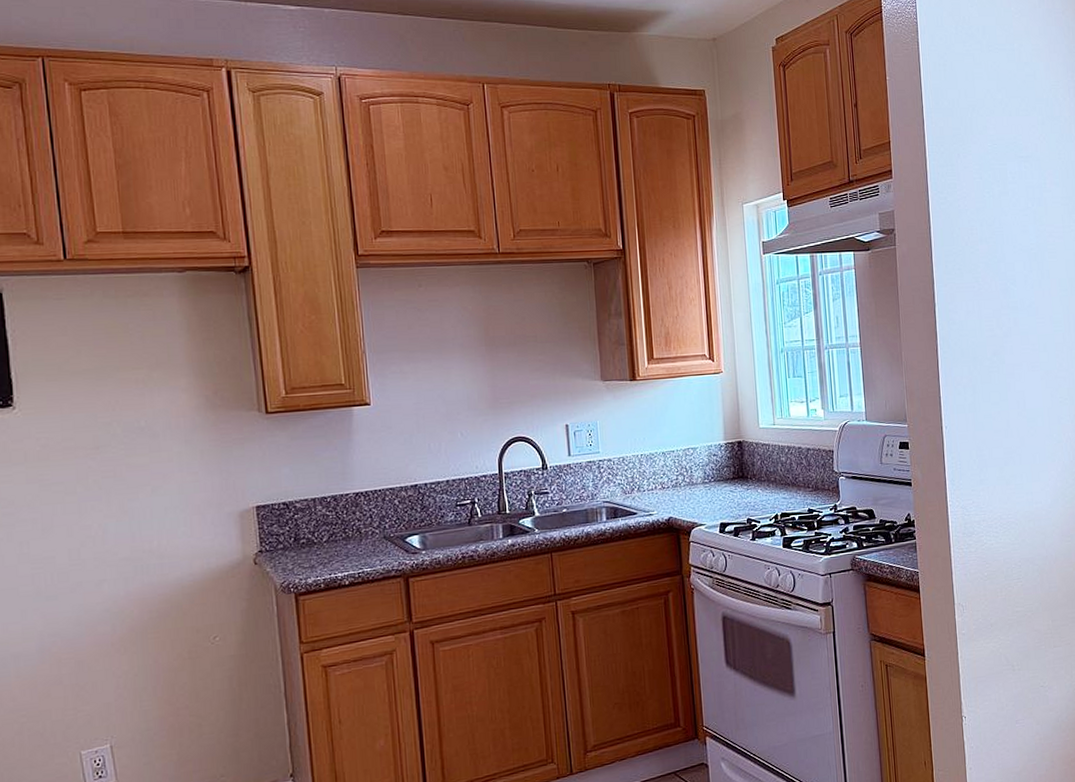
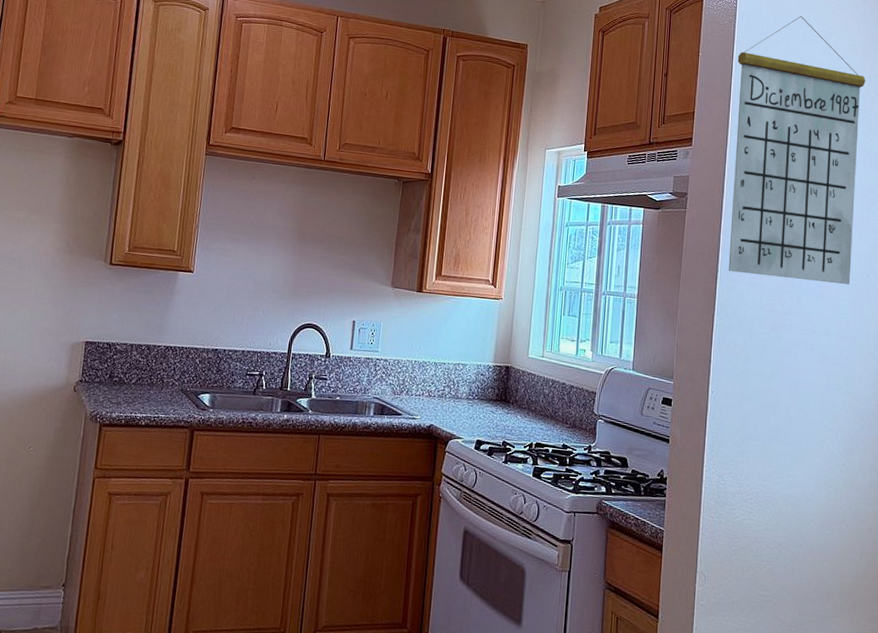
calendar: none [925,24,1061,304] -> present [728,16,866,284]

